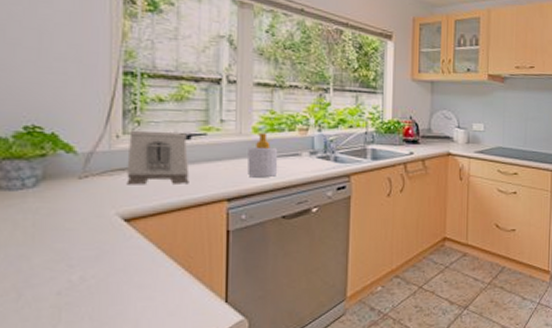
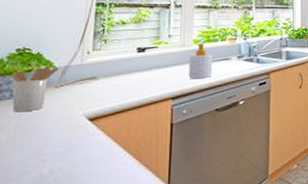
utensil holder: none [20,150,81,205] -> present [11,66,59,111]
toaster: present [127,130,190,185] -> none [93,46,143,91]

